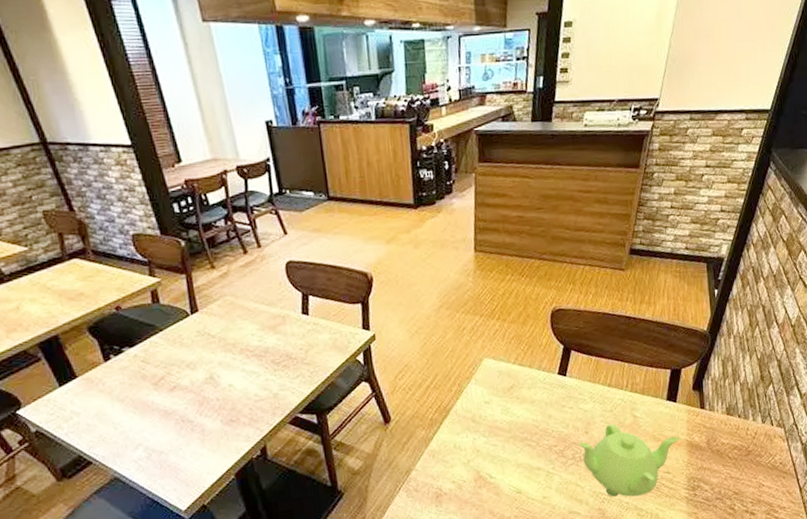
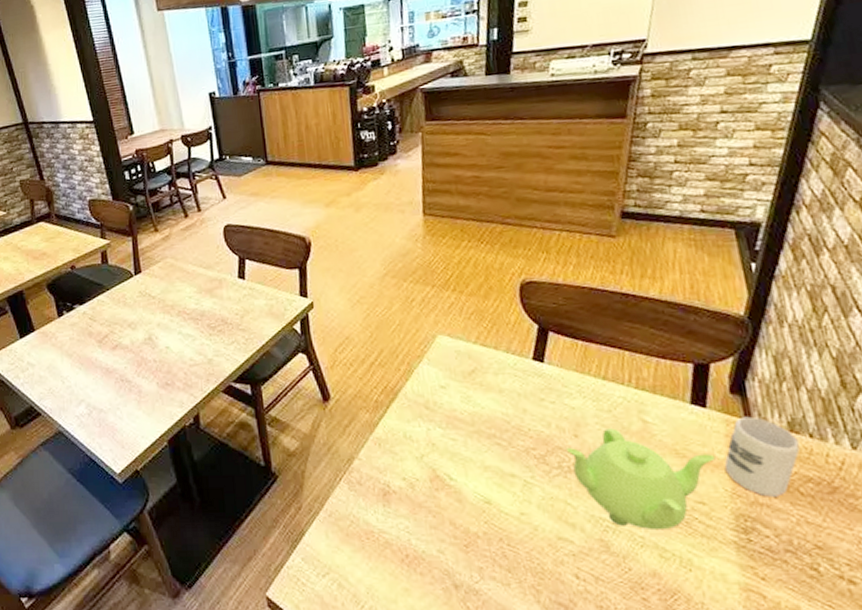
cup: none [684,406,732,463] -> present [724,416,800,497]

